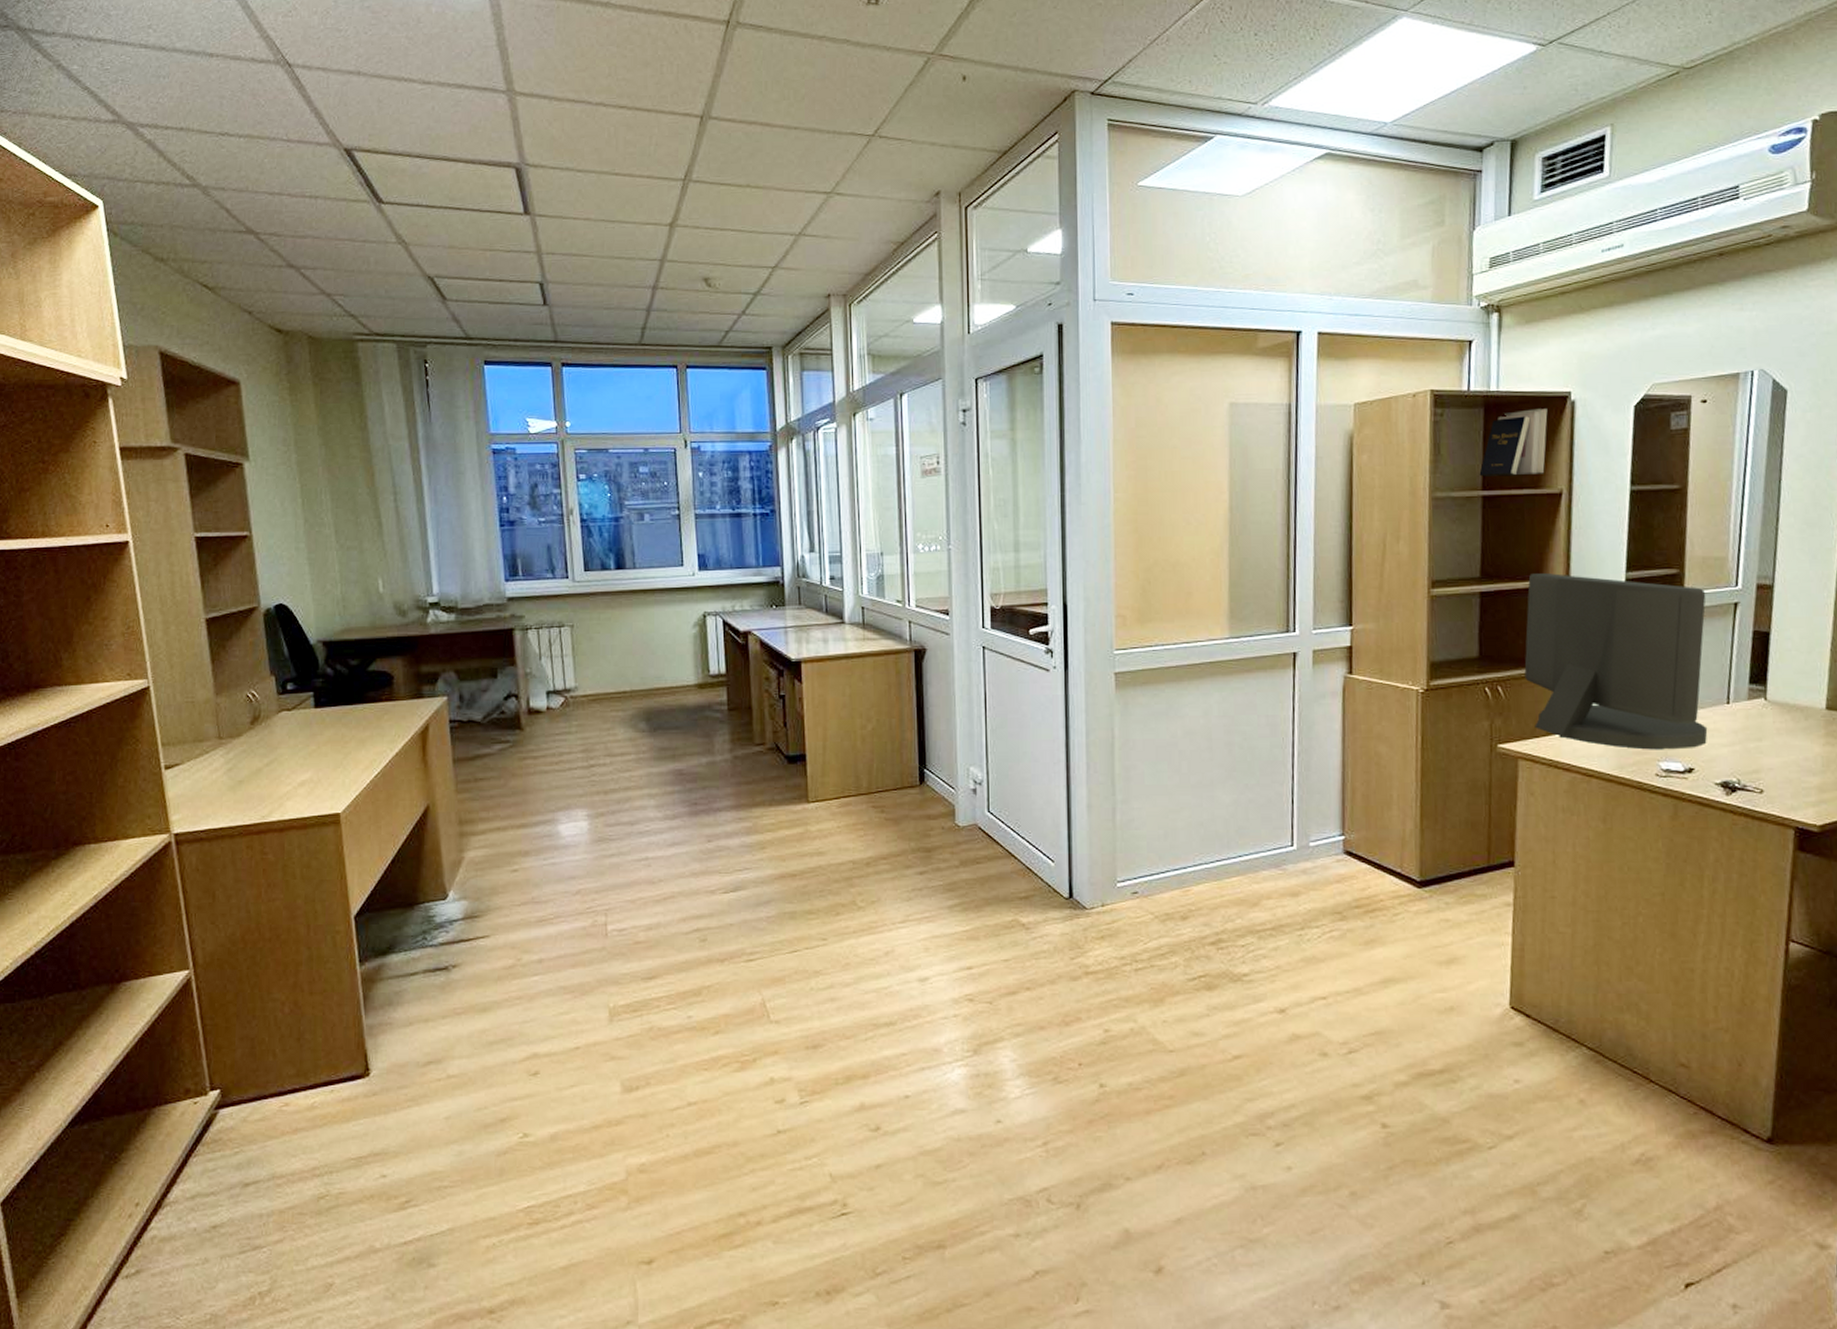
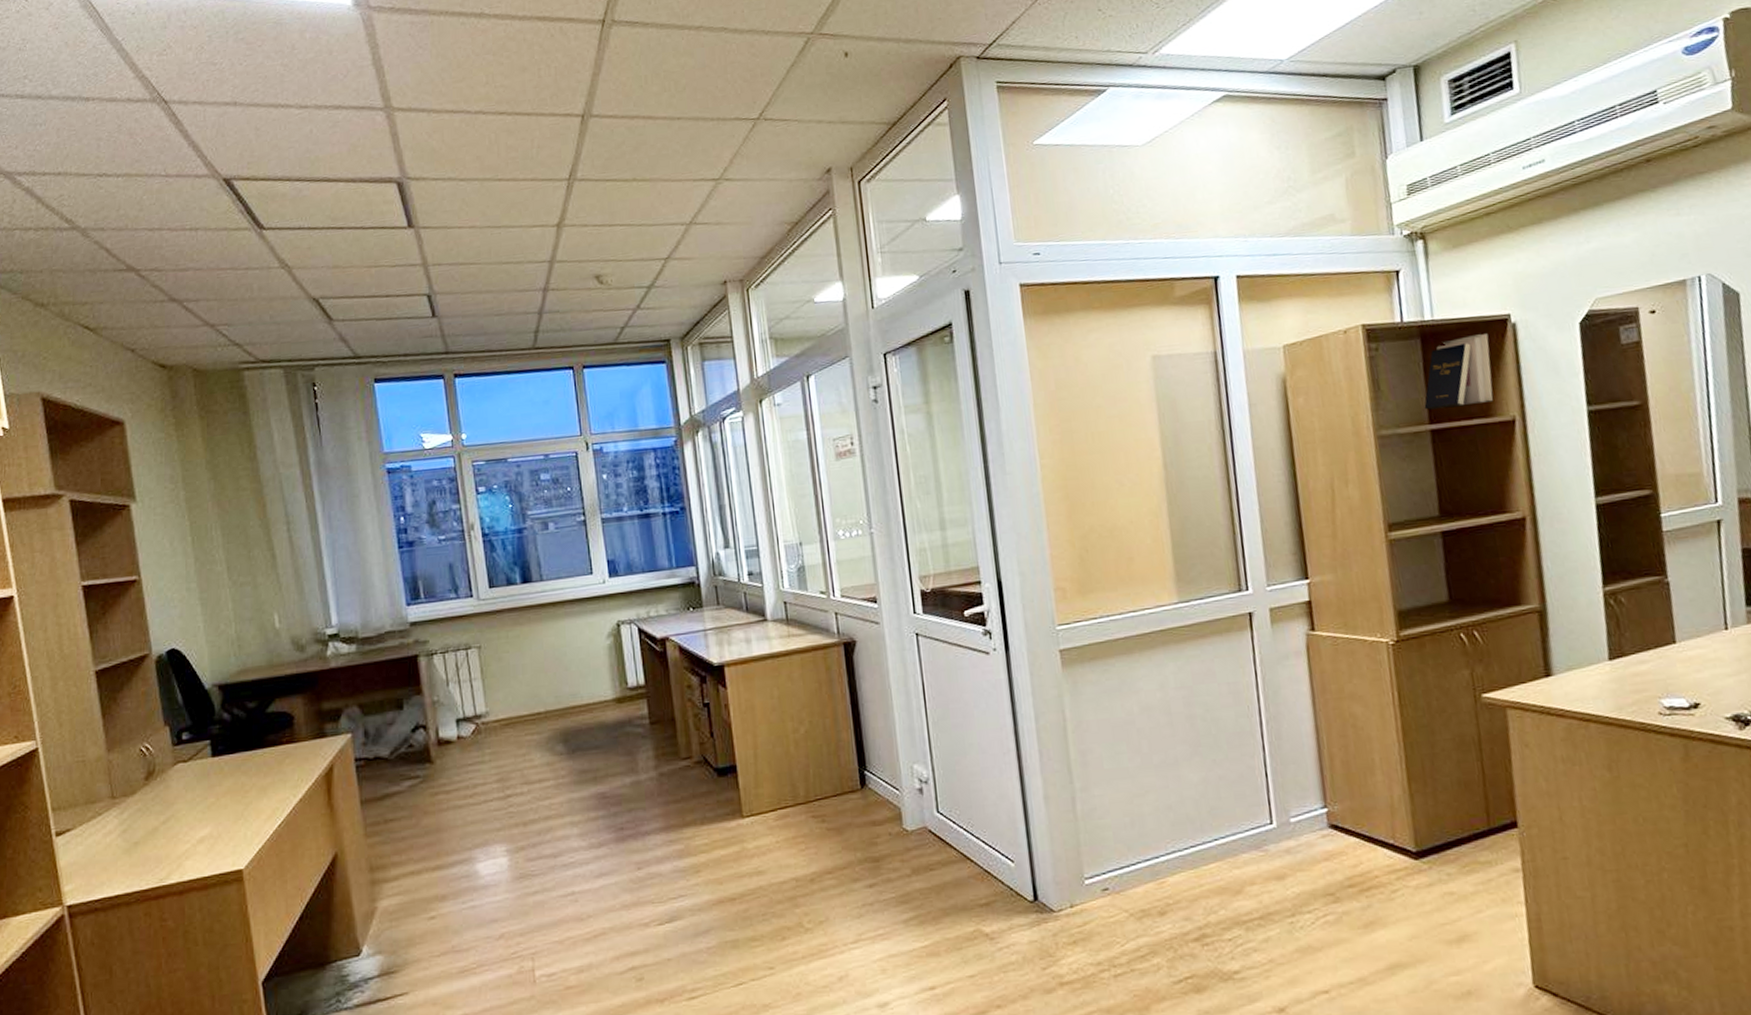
monitor: present [1524,573,1708,750] -> none [1491,505,1710,687]

